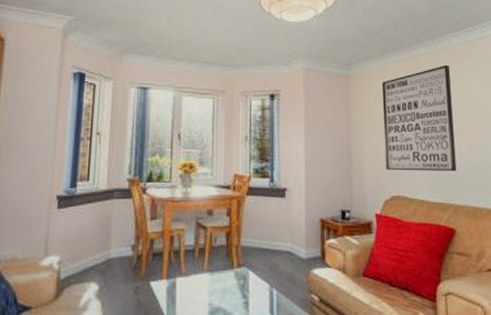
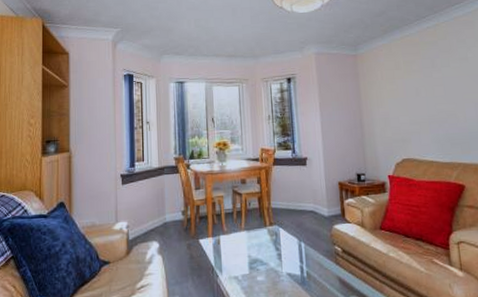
wall art: present [381,64,457,172] -> none [387,36,464,136]

